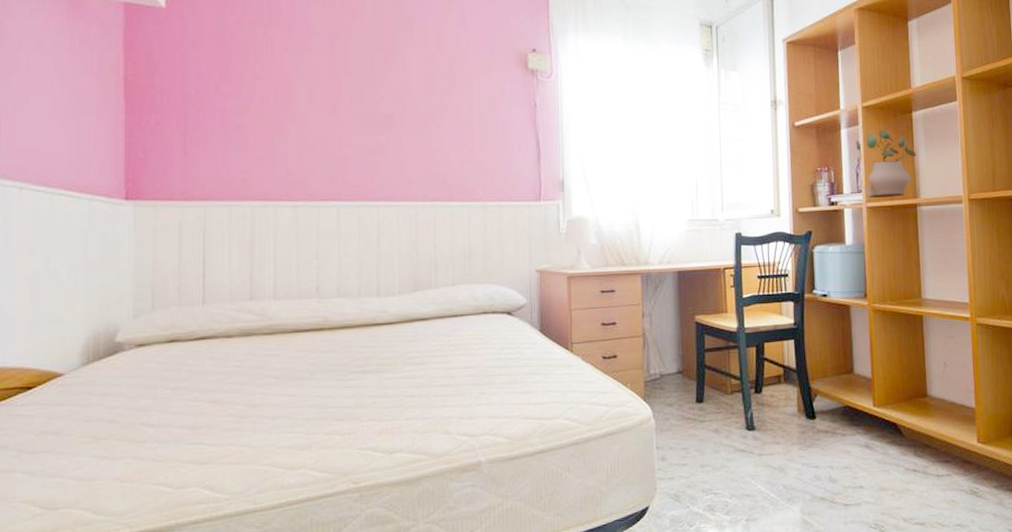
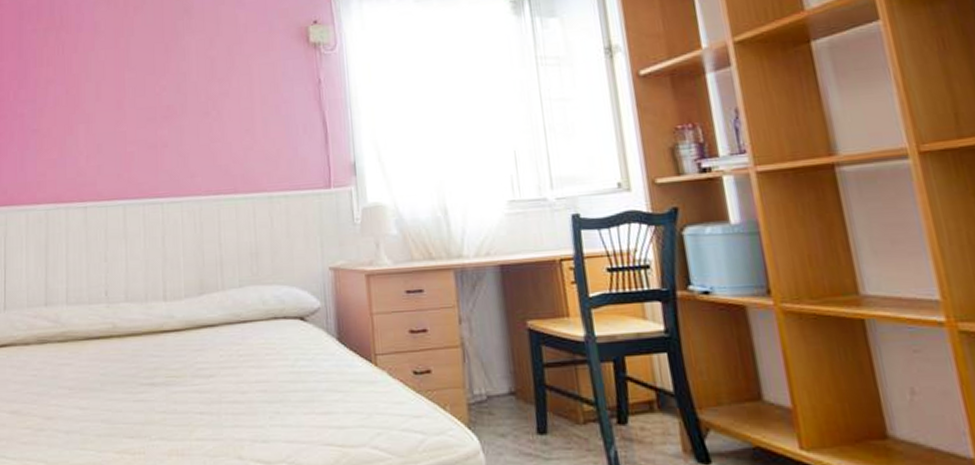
potted plant: present [856,130,916,198] -> none [729,68,825,159]

